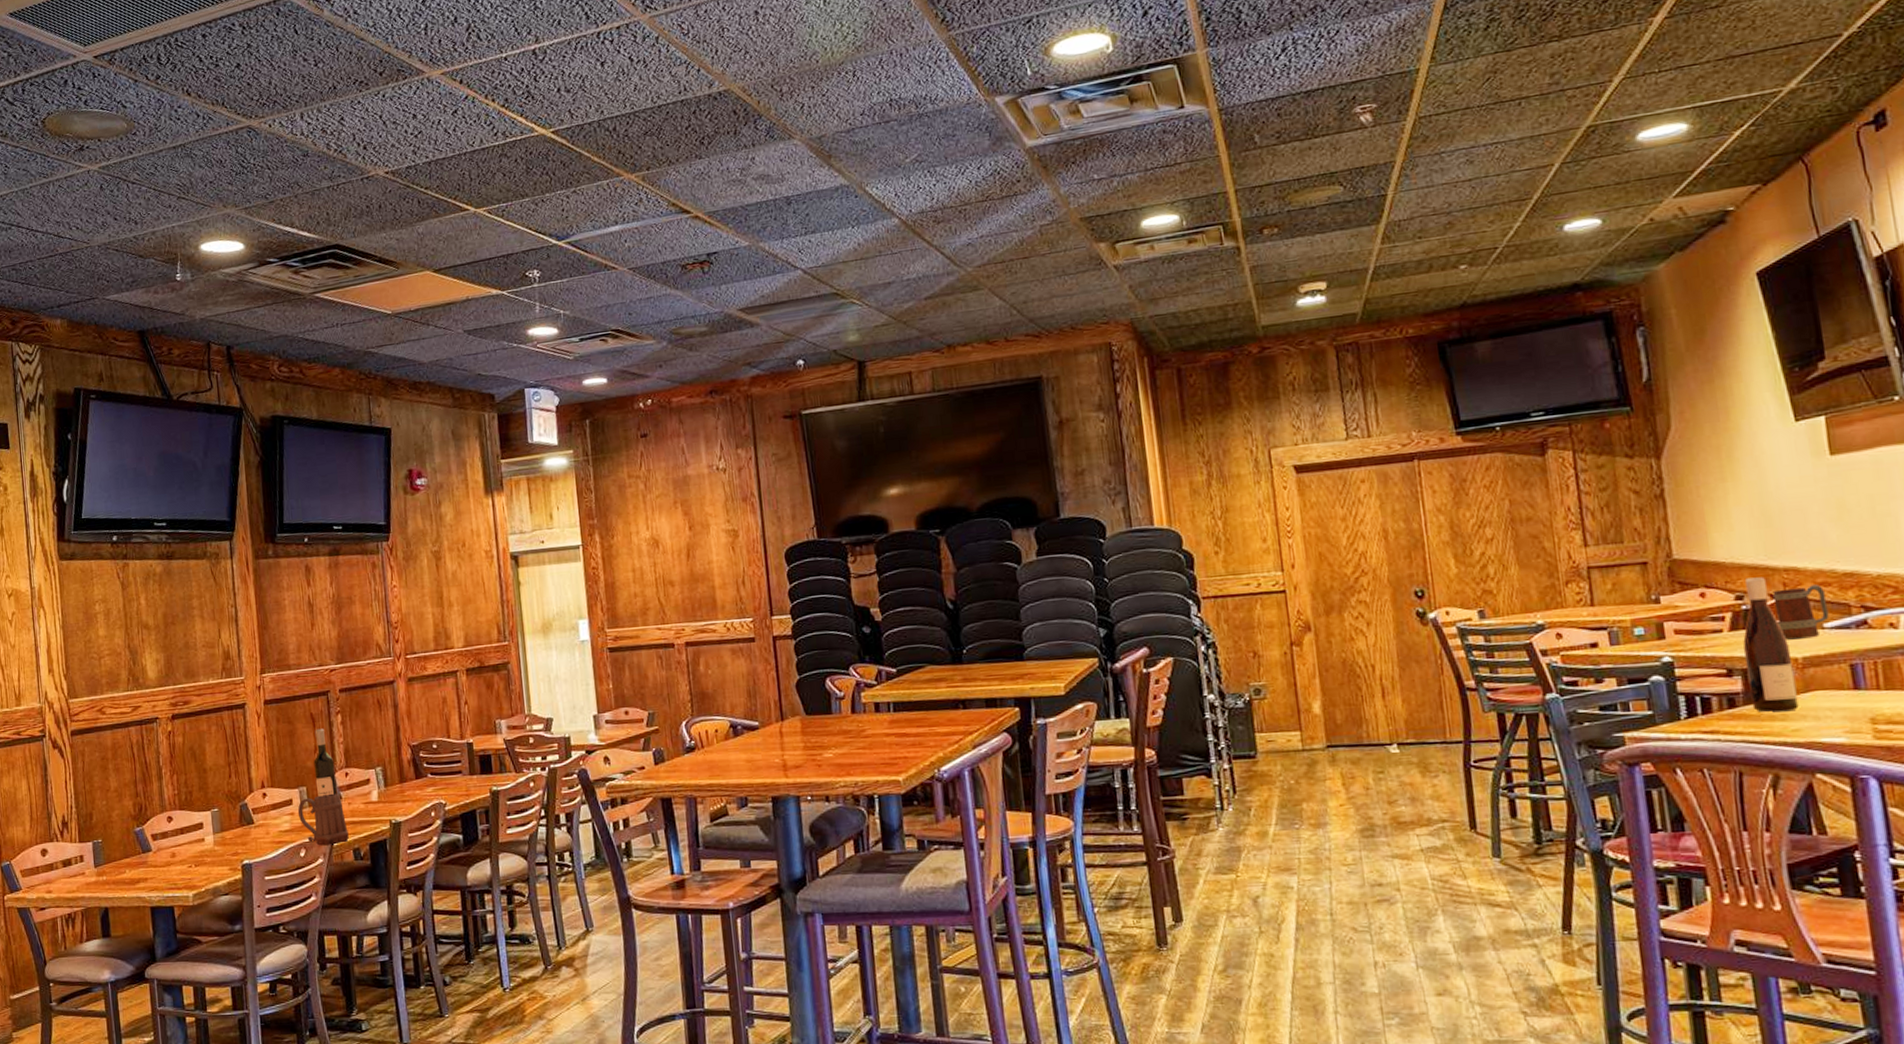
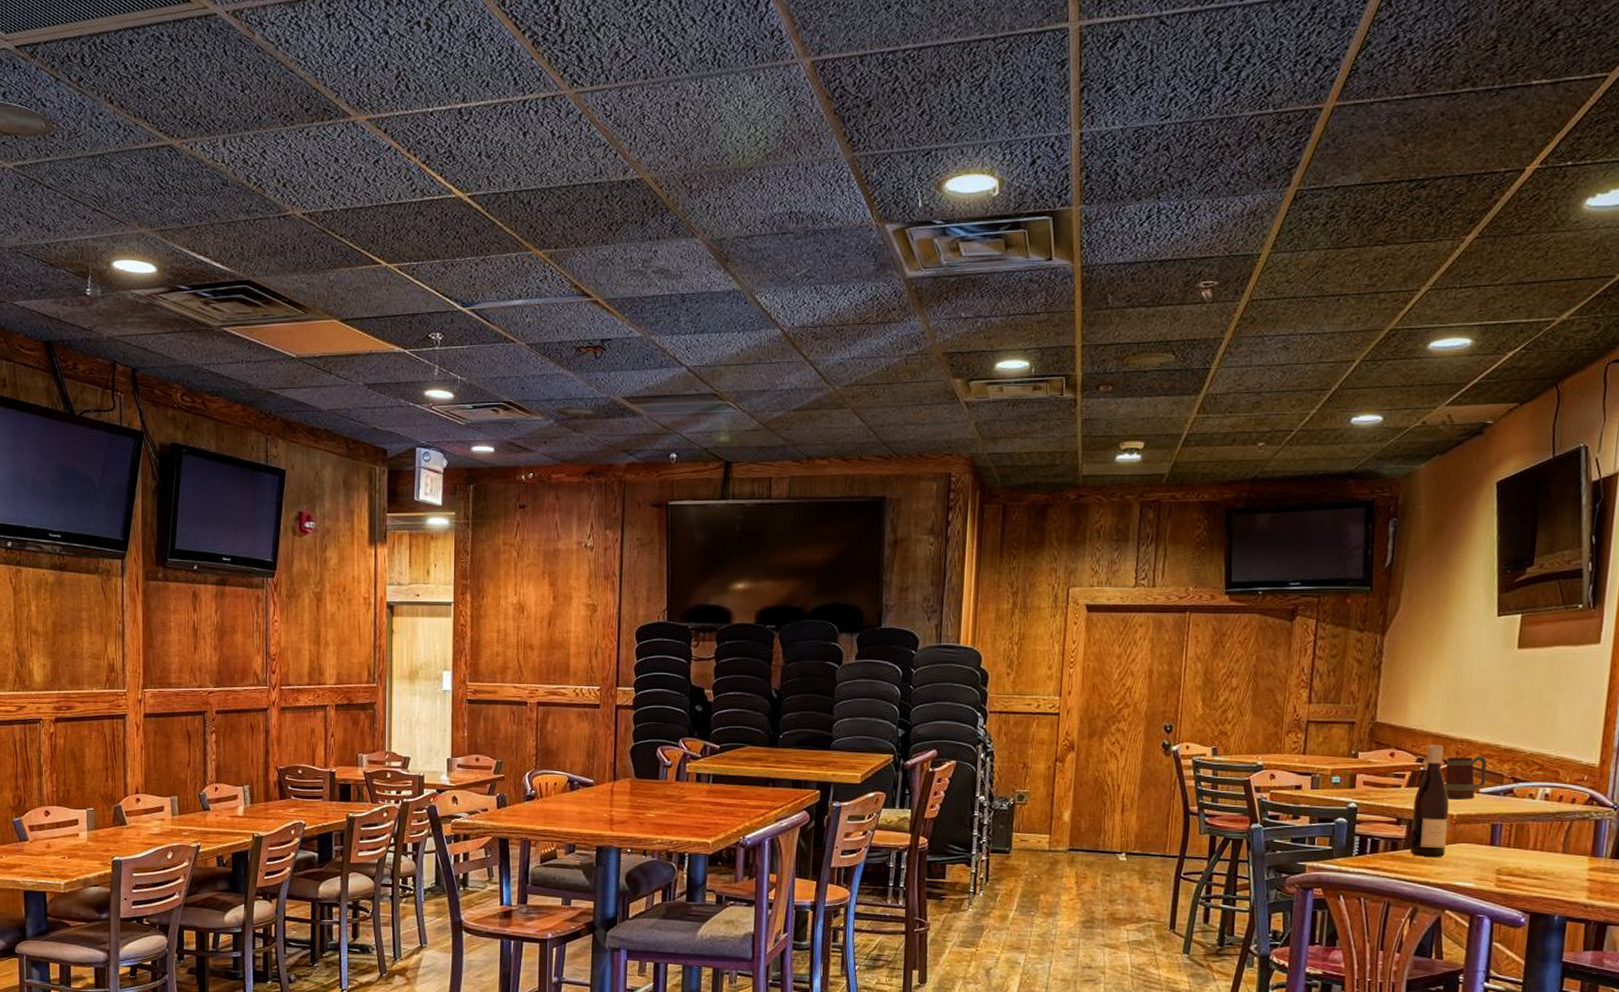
beer mug: present [297,793,349,846] -> none [168,804,214,851]
bottle: present [313,728,339,797] -> none [186,745,207,807]

